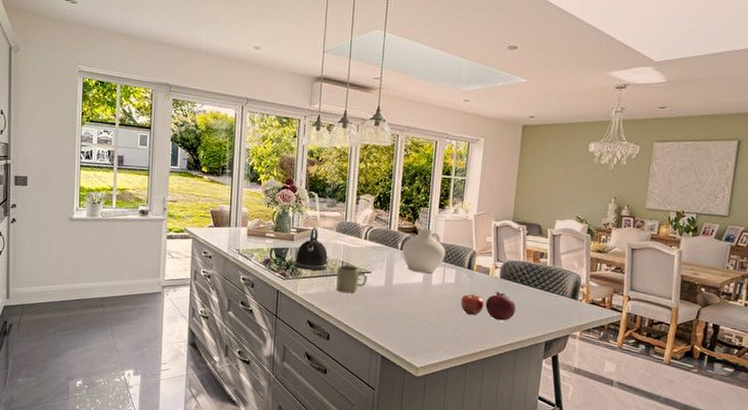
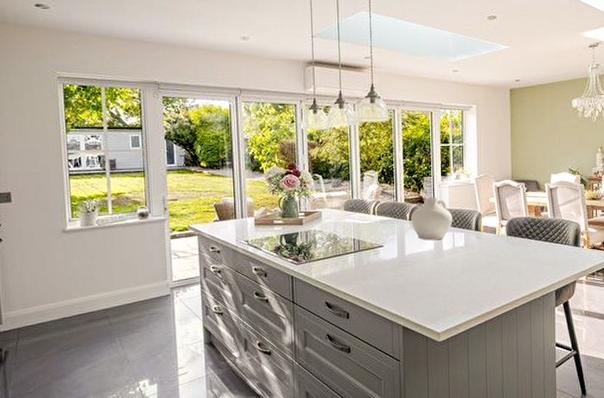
kettle: present [294,227,328,271] -> none [306,209,340,253]
mug: present [335,265,367,294] -> none [349,242,380,270]
fruit: present [460,292,485,316] -> none [472,252,495,275]
fruit: present [485,291,516,321] -> none [496,248,524,276]

